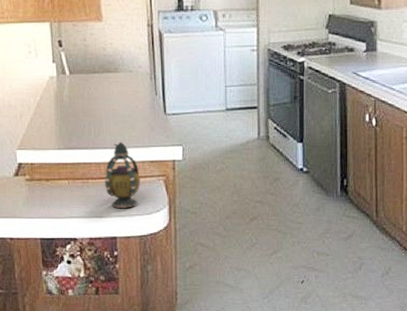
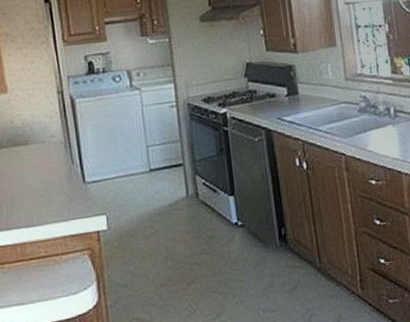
teapot: present [105,141,140,208] -> none [22,218,63,292]

